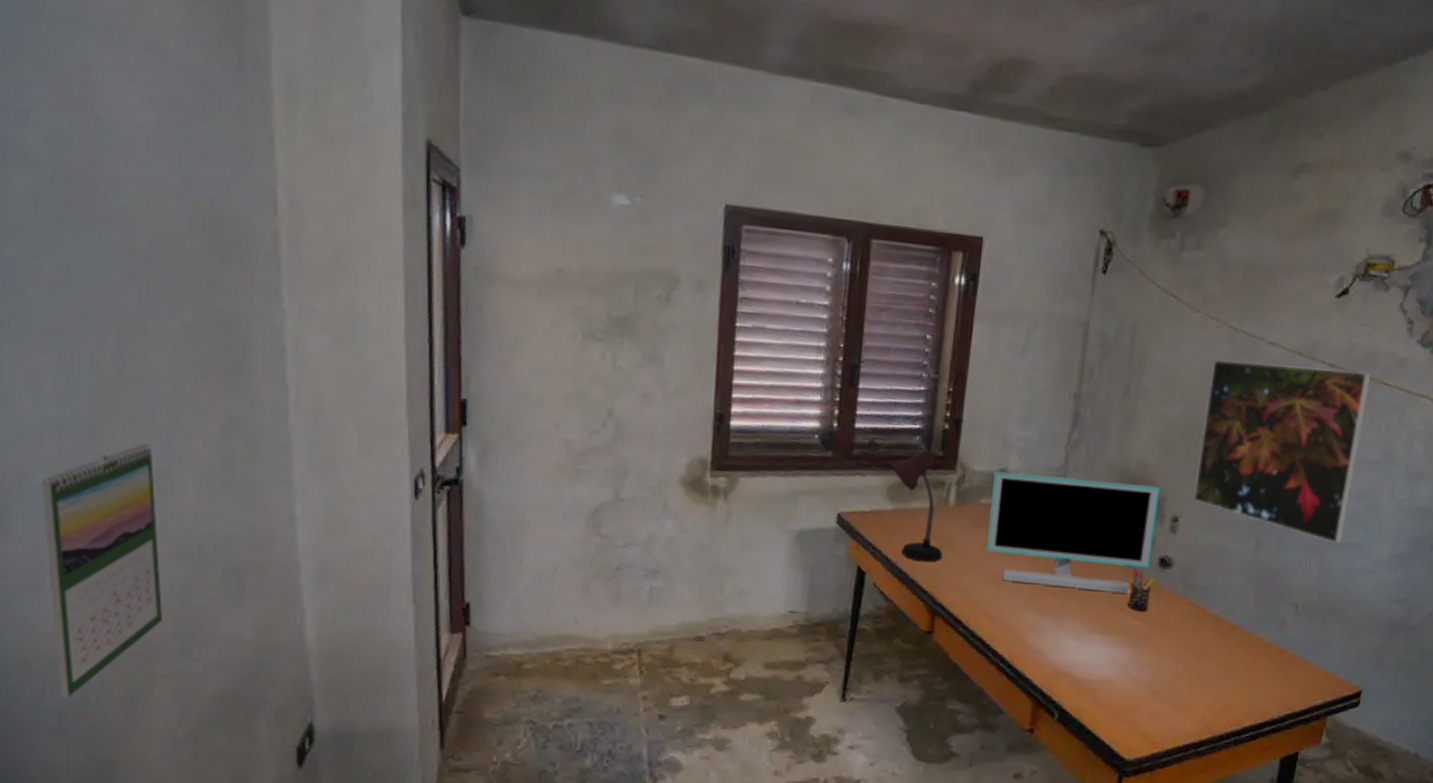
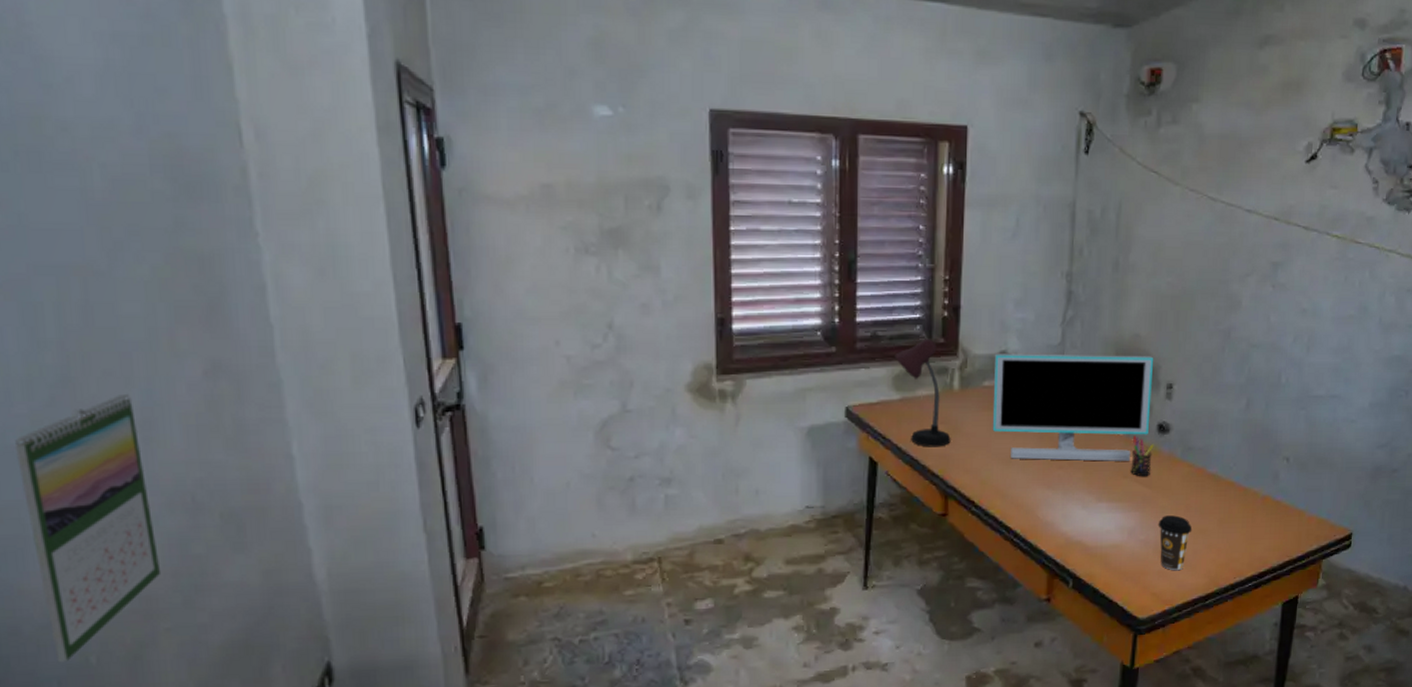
coffee cup: none [1152,654,1189,714] -> present [1158,515,1192,571]
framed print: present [1193,360,1372,545] -> none [1185,230,1343,398]

